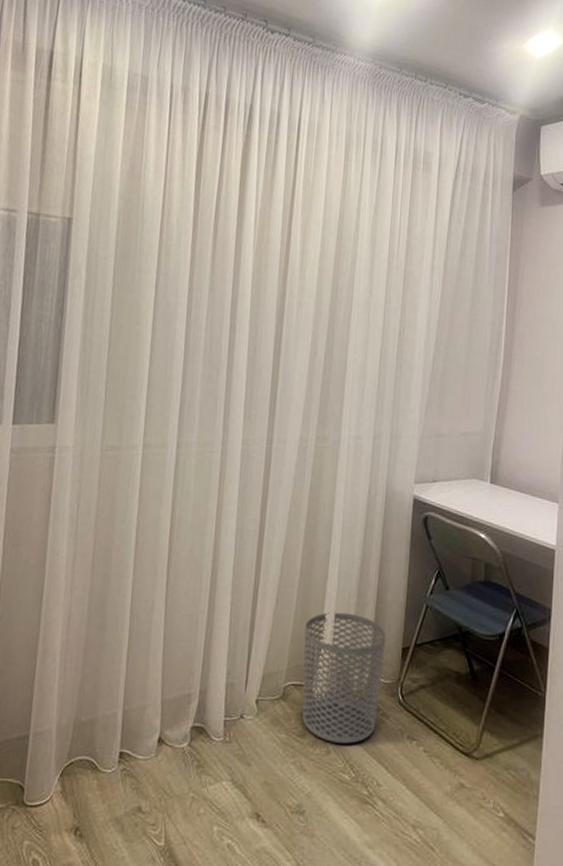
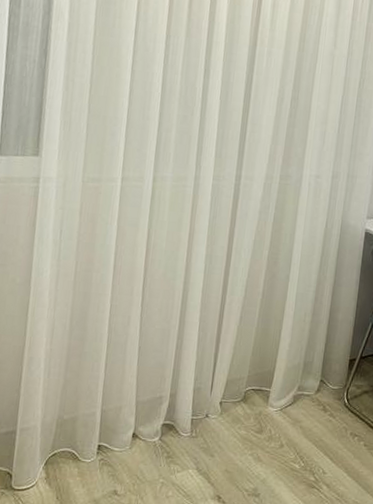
waste bin: present [301,612,387,744] -> none [260,328,336,439]

